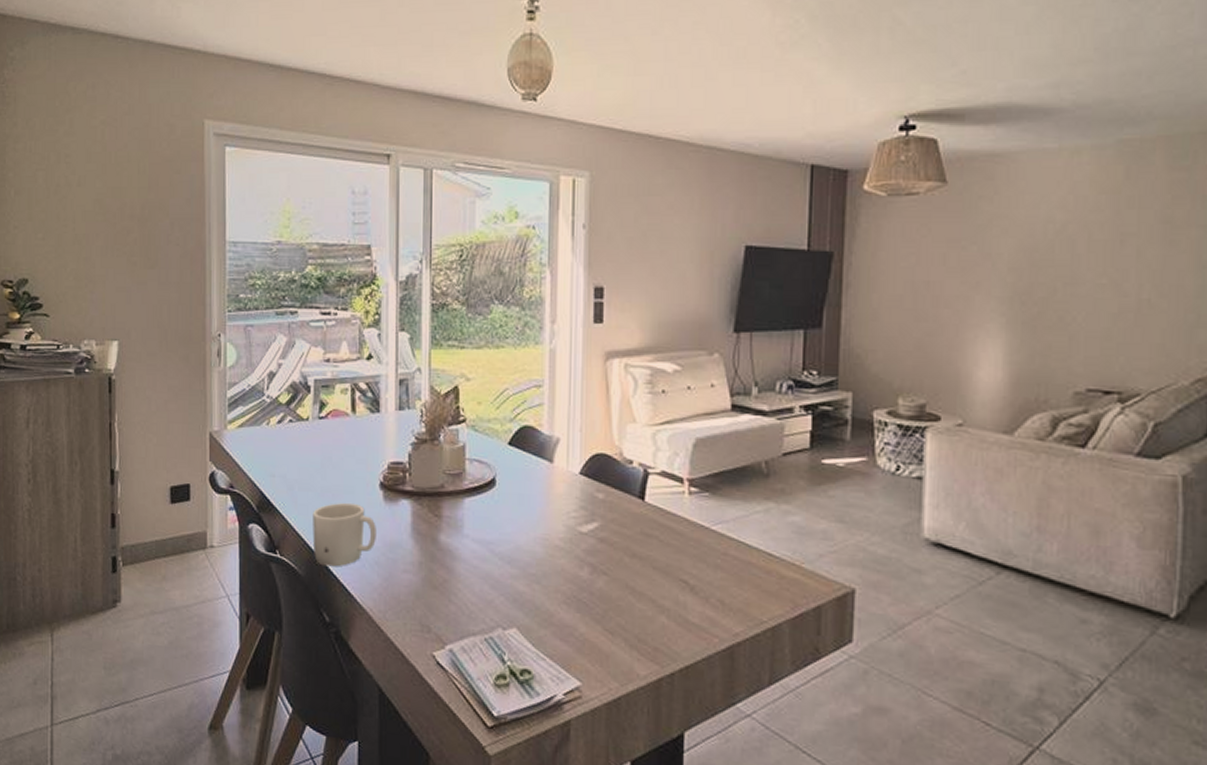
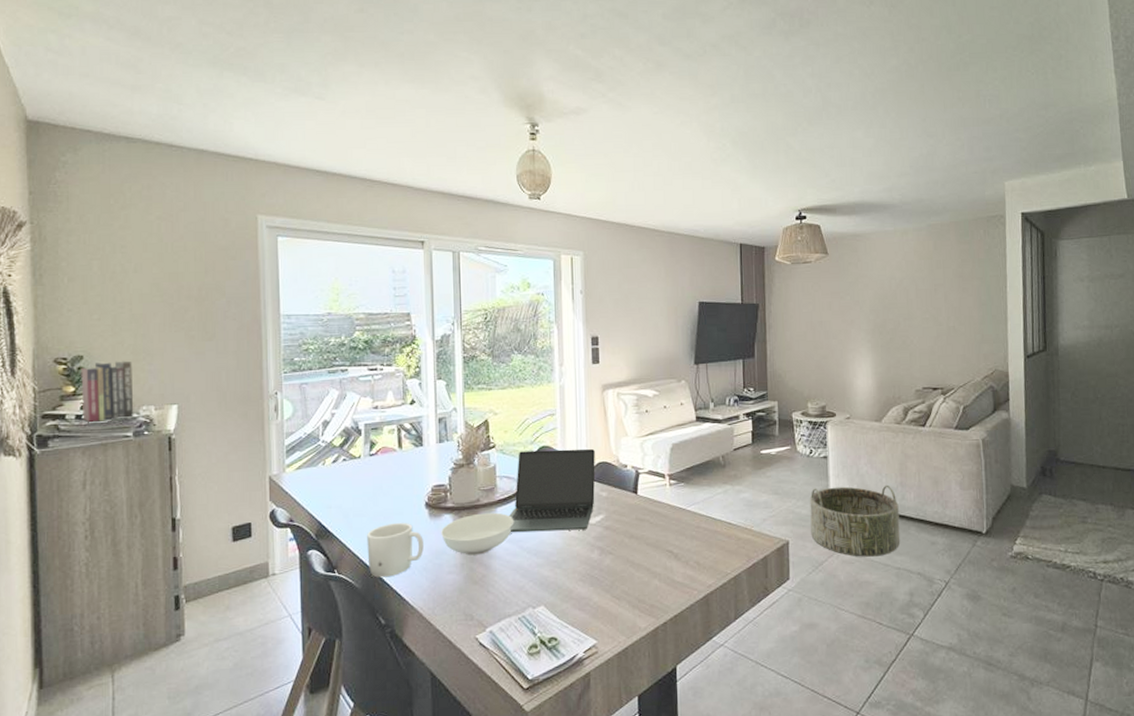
books: none [26,287,76,354] -> present [81,360,134,422]
bowl: none [397,502,485,554] -> present [441,512,514,555]
laptop: none [479,430,591,539] -> present [509,448,596,533]
basket: none [889,520,1031,629] -> present [810,485,900,557]

